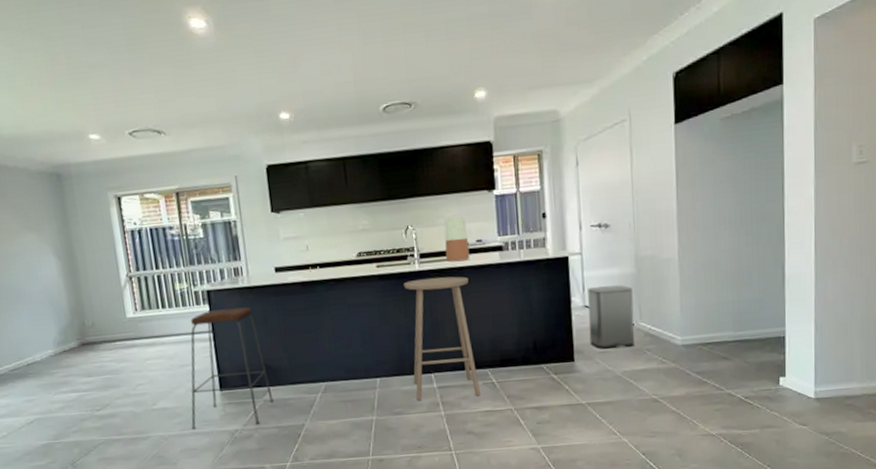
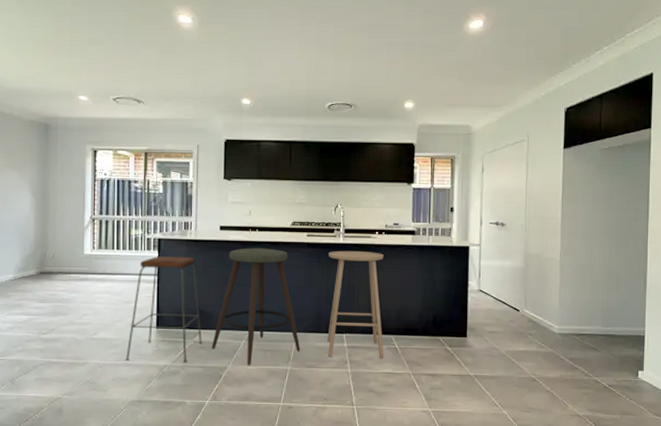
bar stool: none [284,286,385,420] -> present [212,248,301,365]
vase: present [444,217,470,262] -> none [366,202,387,240]
pedal bin: present [588,285,635,349] -> none [481,275,520,330]

